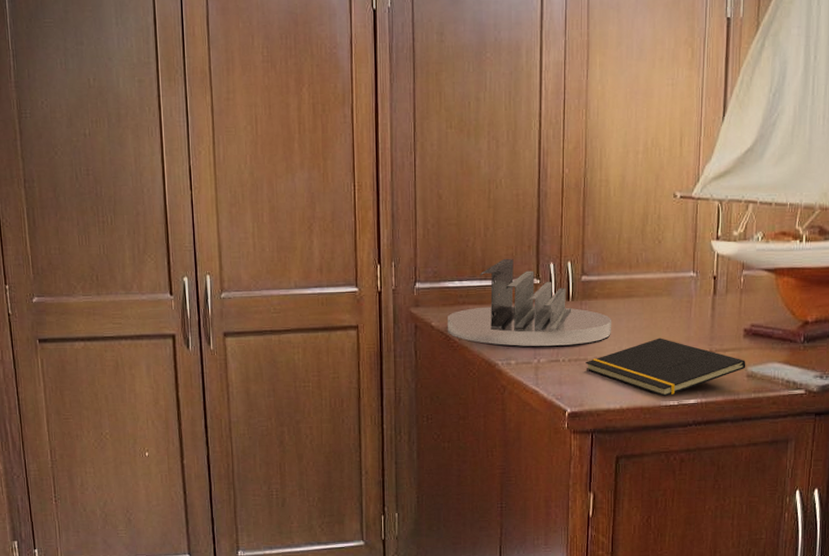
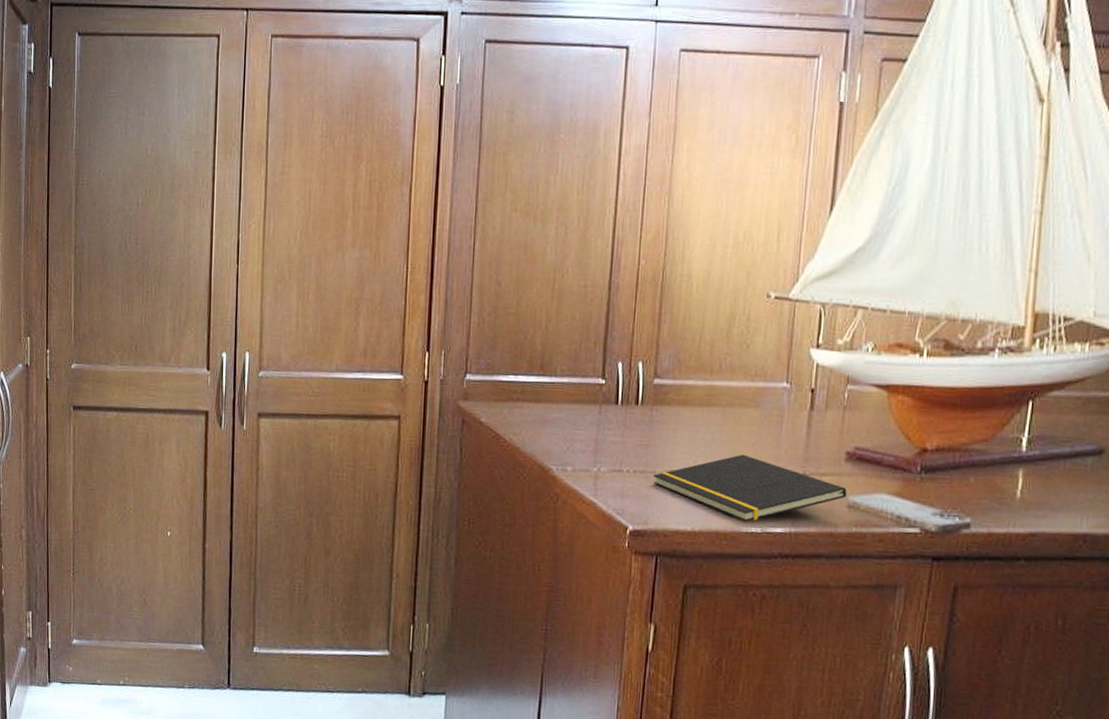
desk organizer: present [448,258,612,346] -> none [498,354,687,455]

